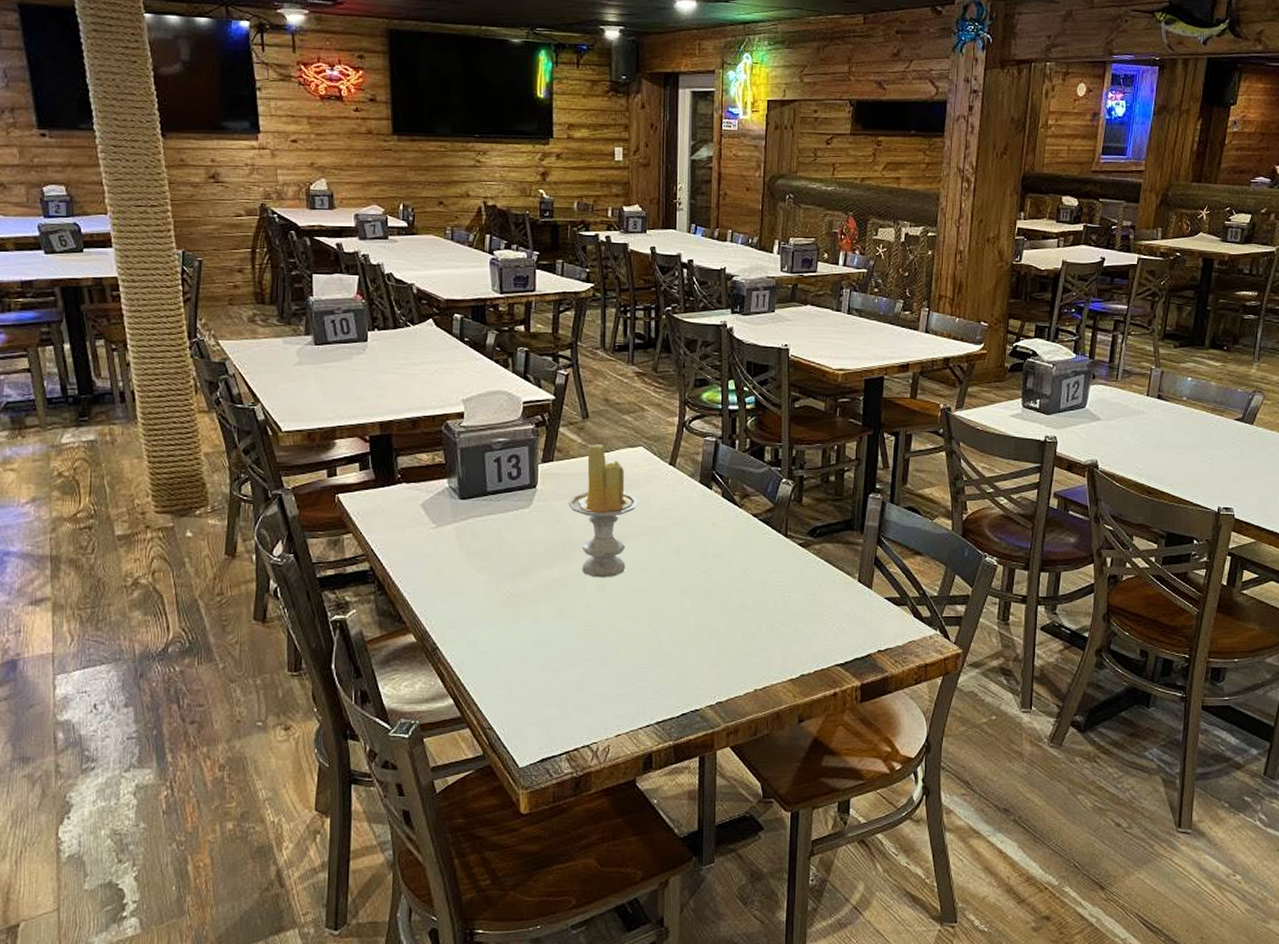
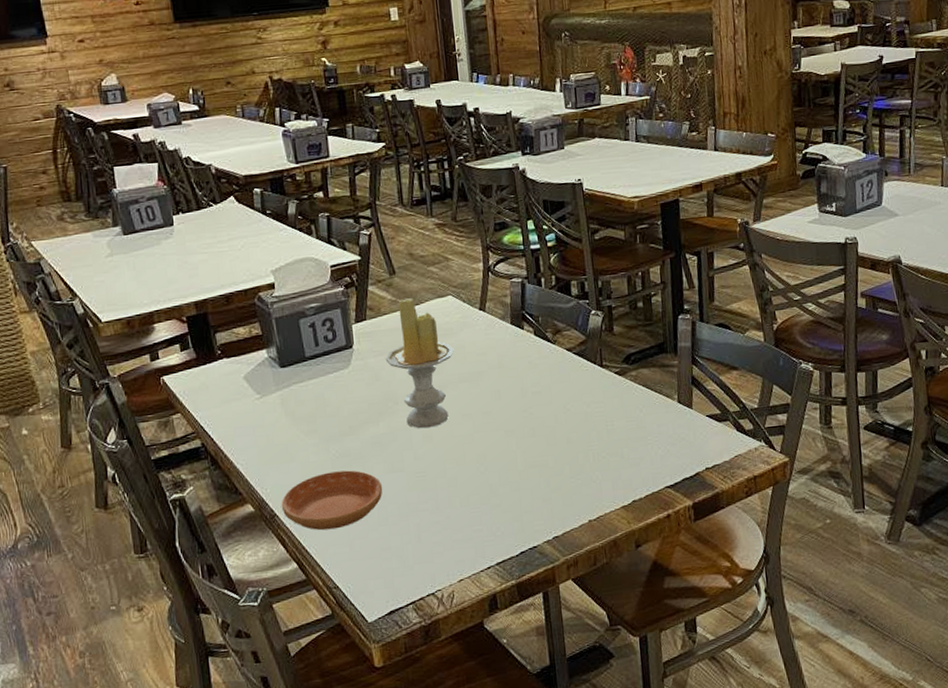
saucer: none [444,611,550,669] -> present [281,470,383,531]

